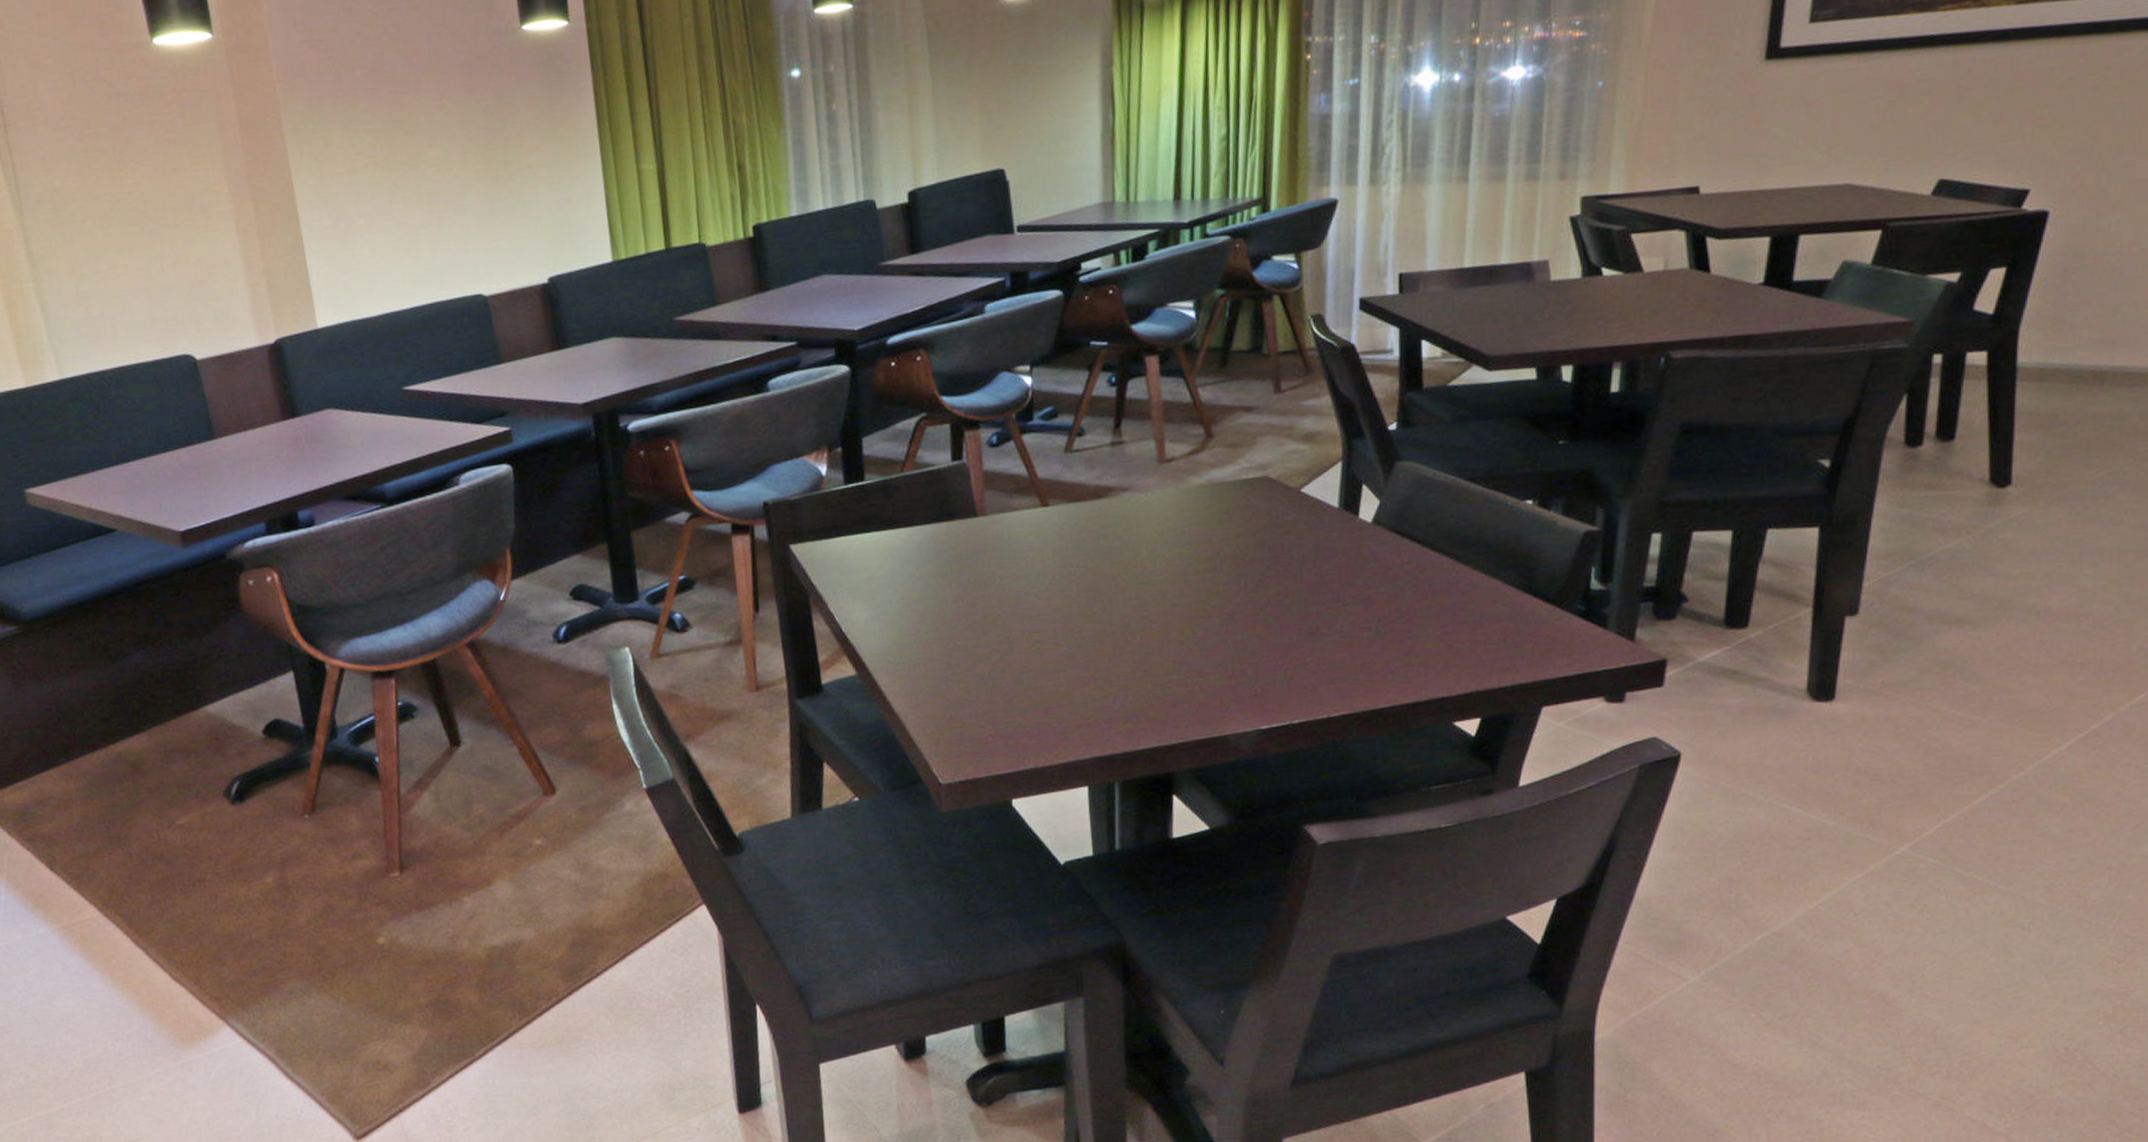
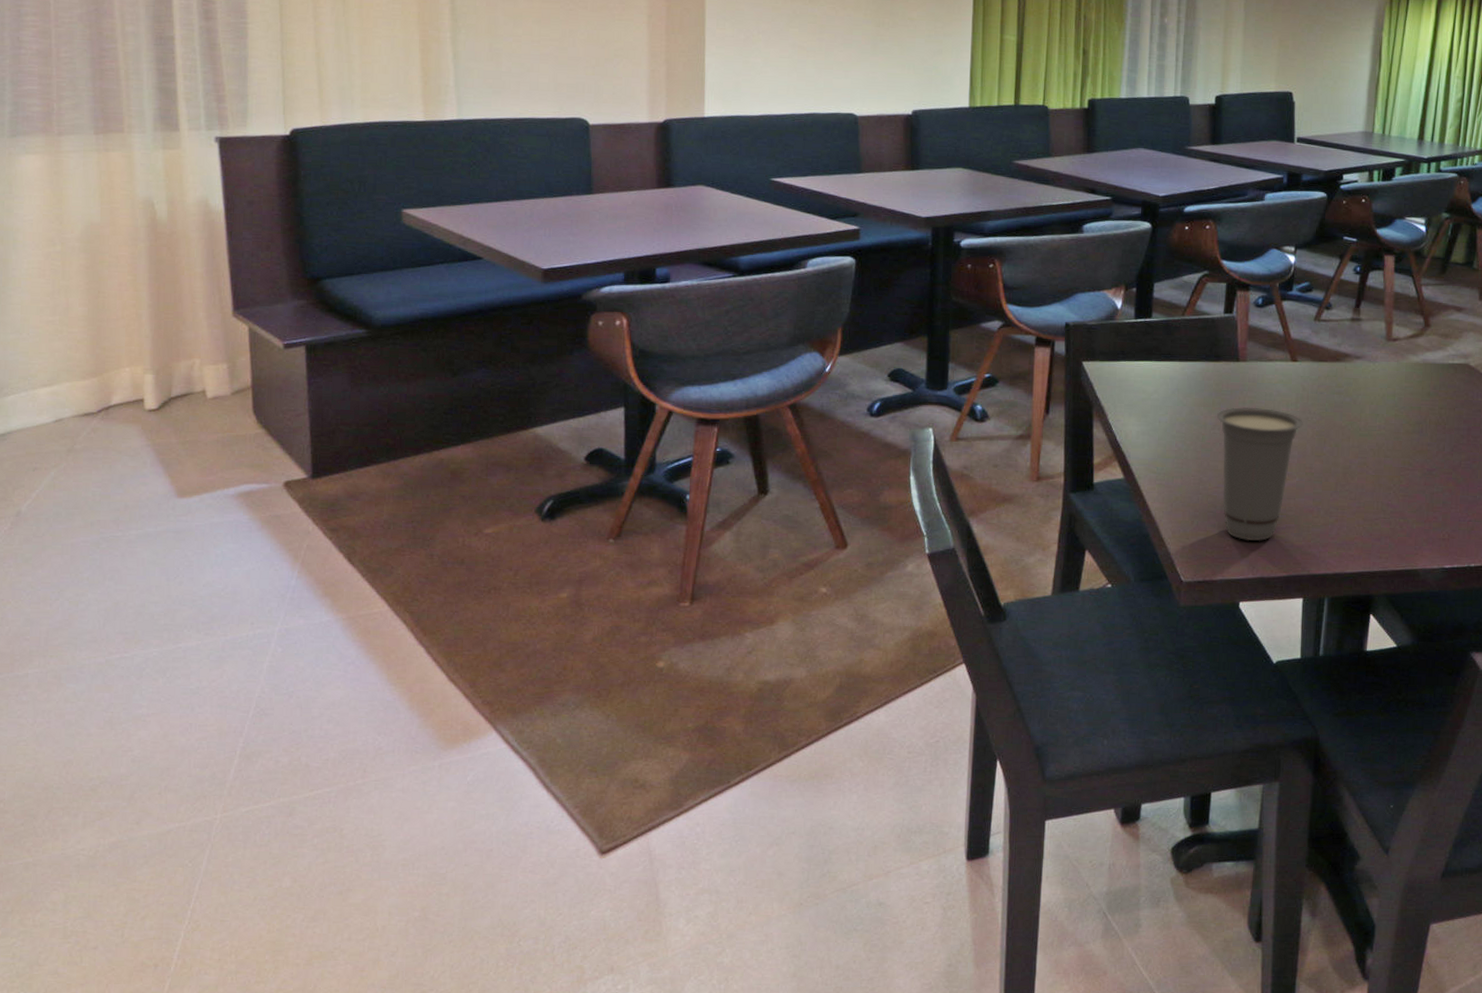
cup: none [958,568,1065,728] -> present [1217,407,1303,542]

